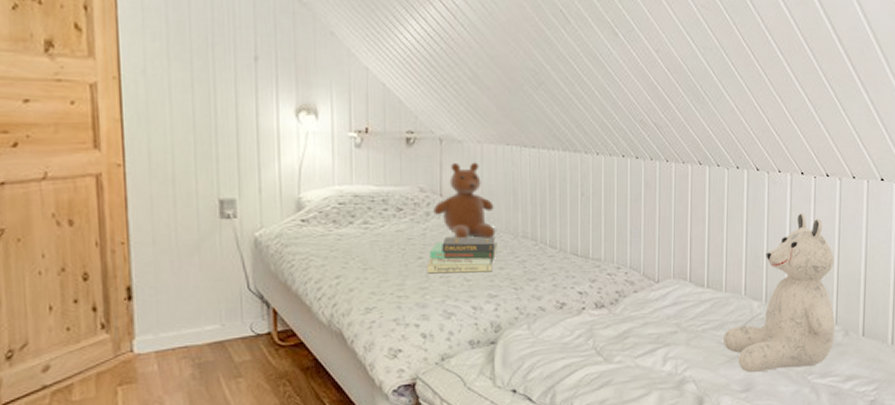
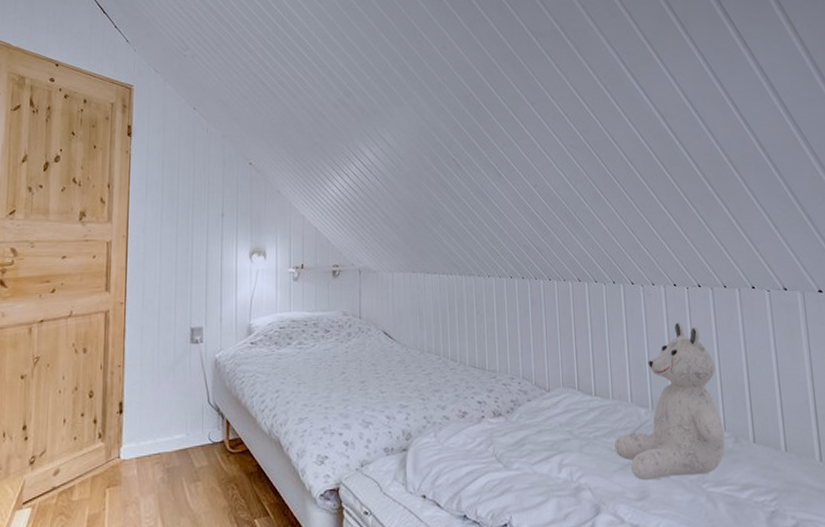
books: present [426,237,499,274] -> none [348,352,408,387]
teddy bear: present [433,162,496,239] -> none [354,288,405,355]

